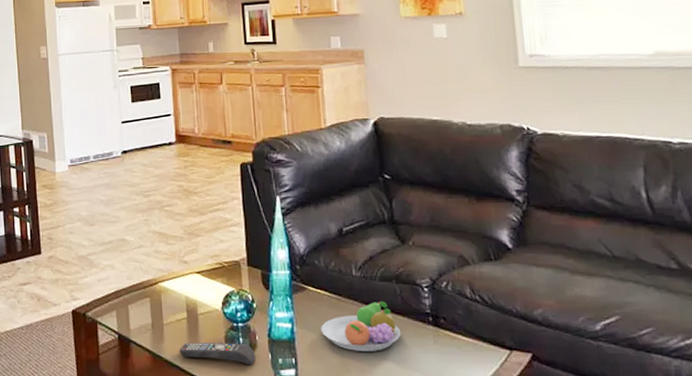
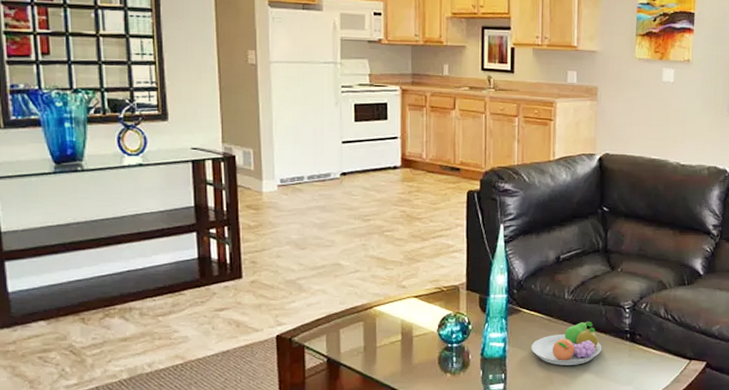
remote control: present [179,342,256,364] -> none [391,362,468,381]

